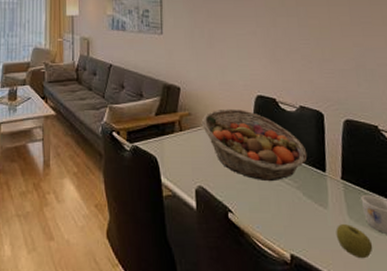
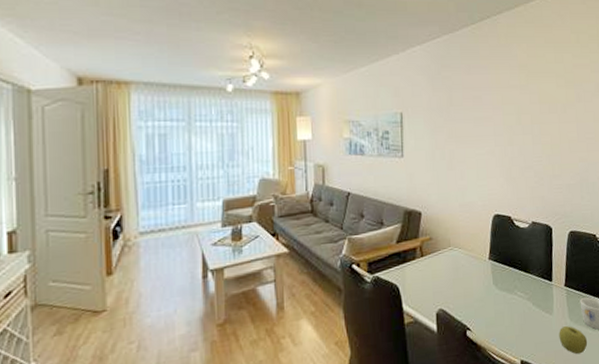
fruit basket: present [201,108,308,182] -> none [442,229,537,297]

